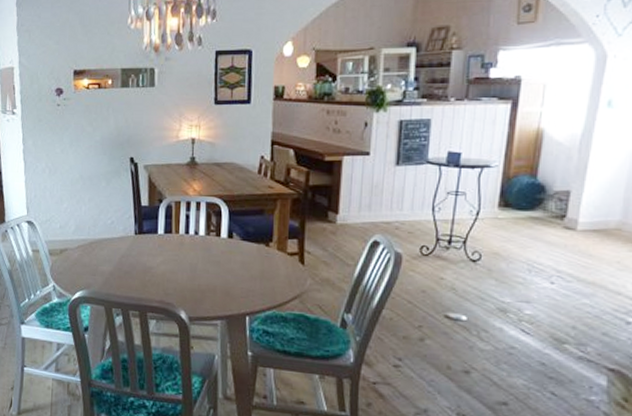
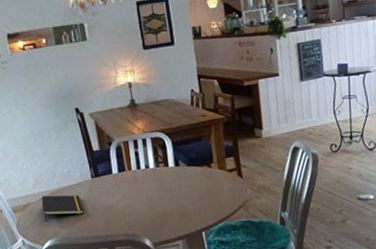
notepad: none [78,244,121,271] -> present [41,194,84,222]

